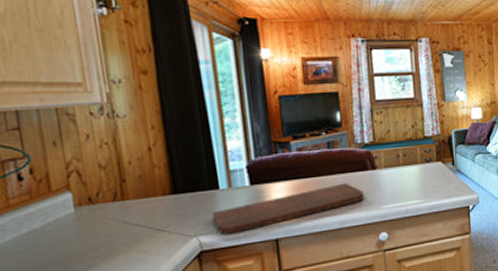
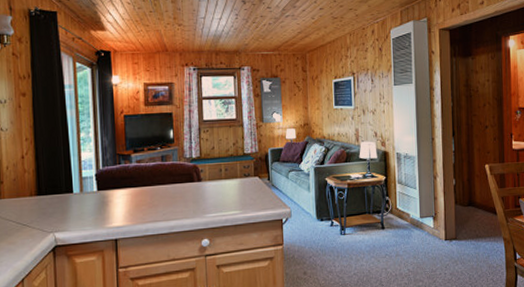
cutting board: present [212,182,364,236] -> none [66,192,190,233]

